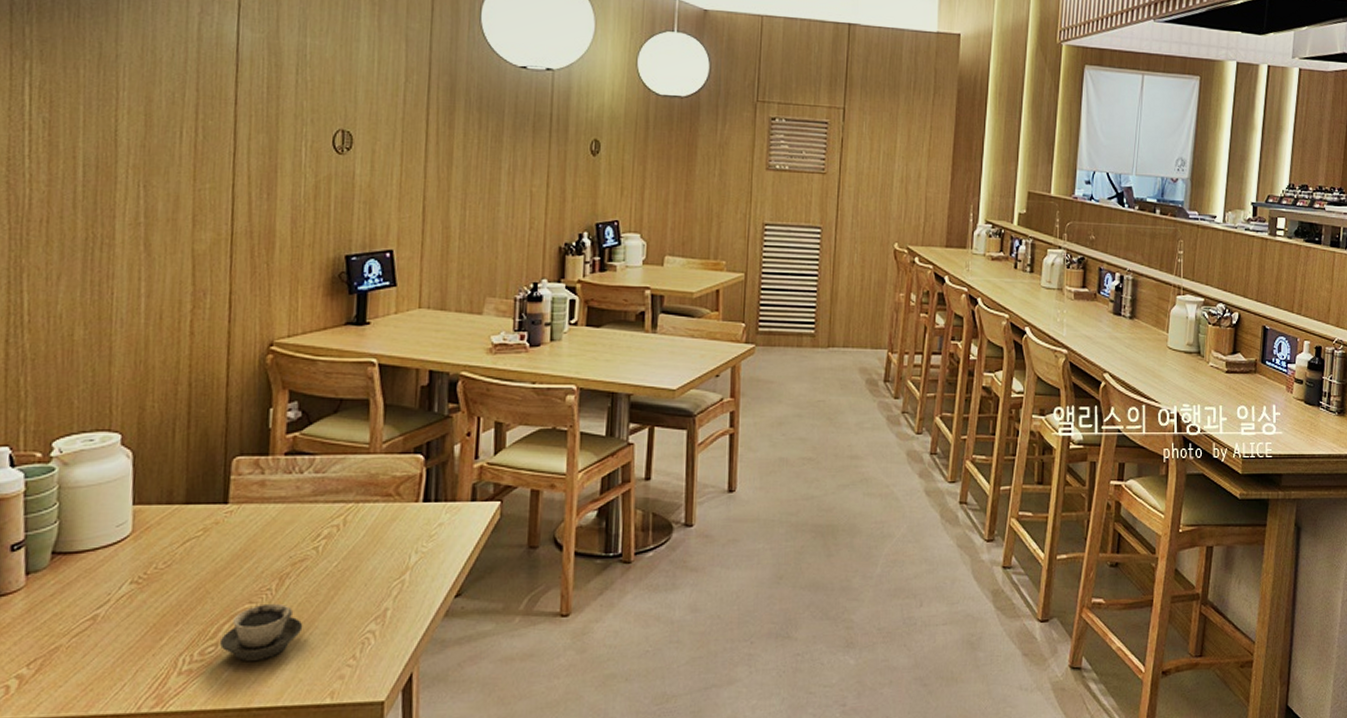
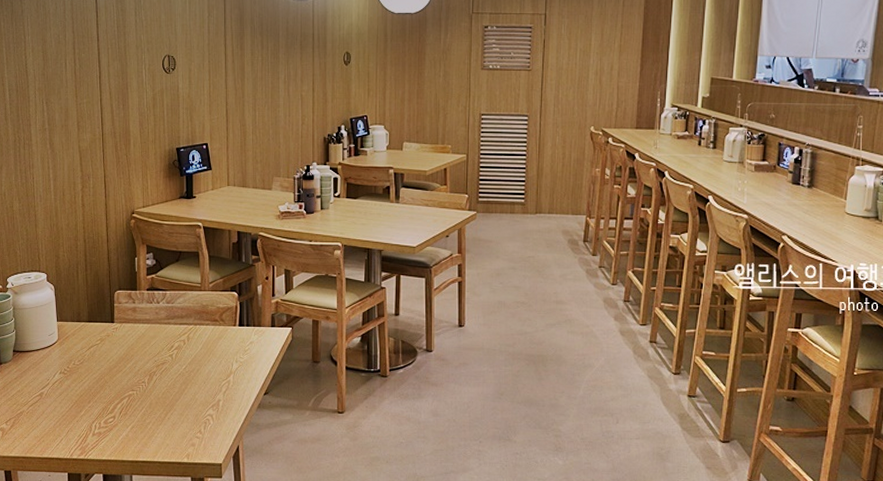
cup: present [219,603,303,661] -> none [115,391,167,429]

